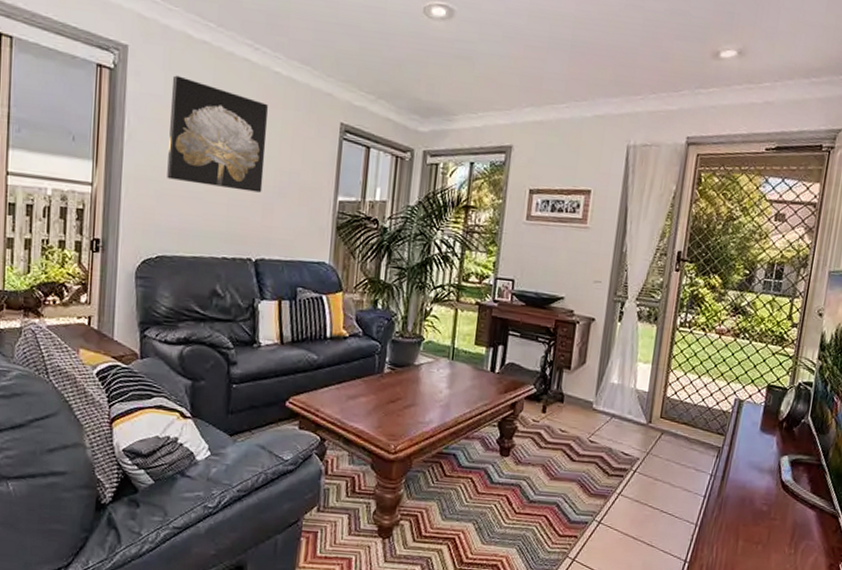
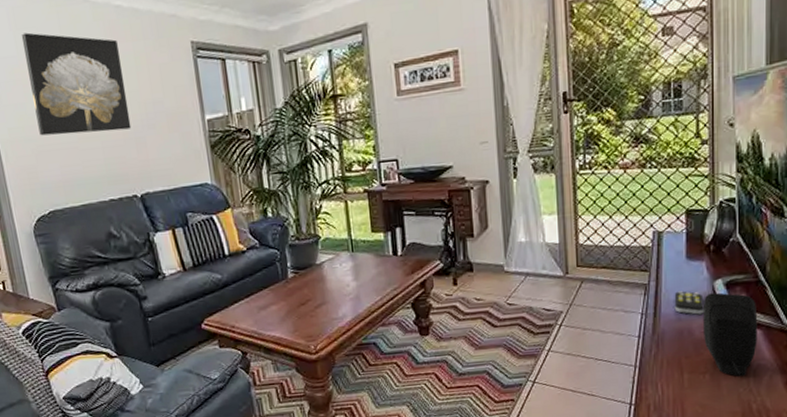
remote control: none [741,460,769,486] -> present [674,291,704,315]
speaker: none [762,468,815,553] -> present [702,292,758,376]

